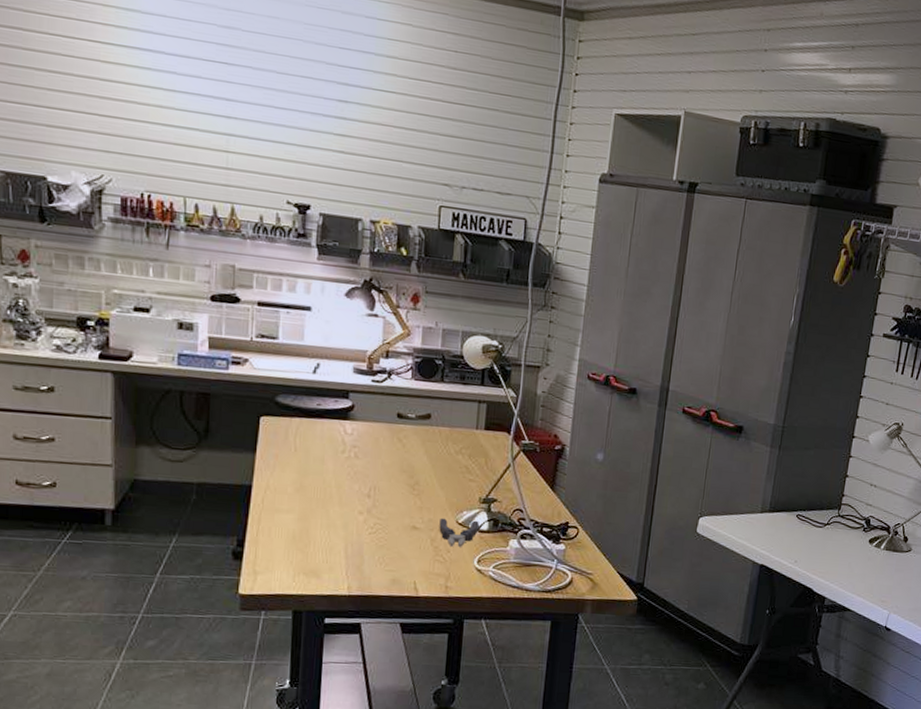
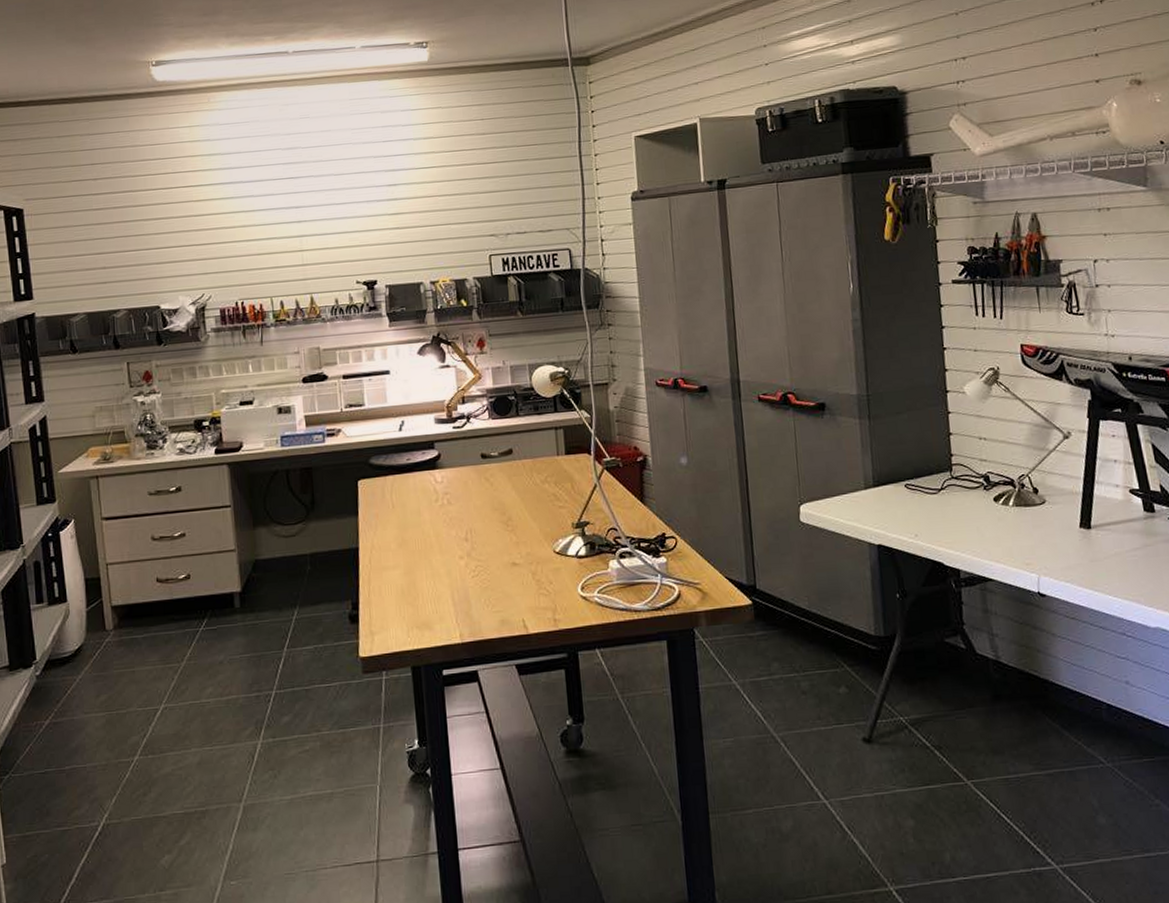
pliers: present [439,518,479,547] -> none [537,547,577,577]

